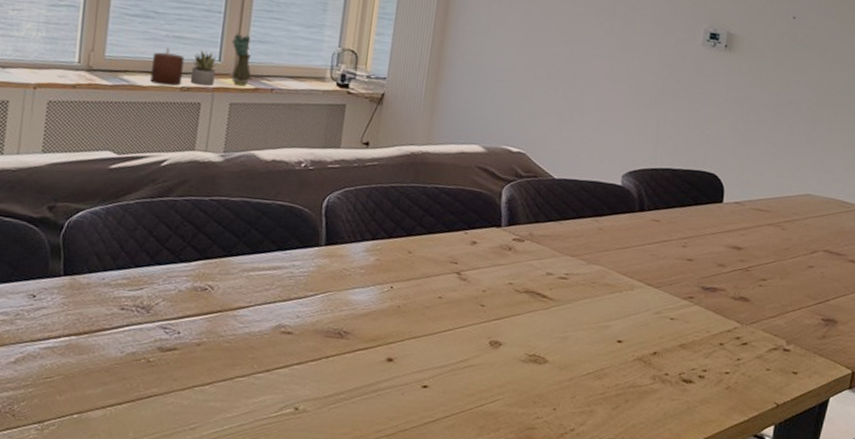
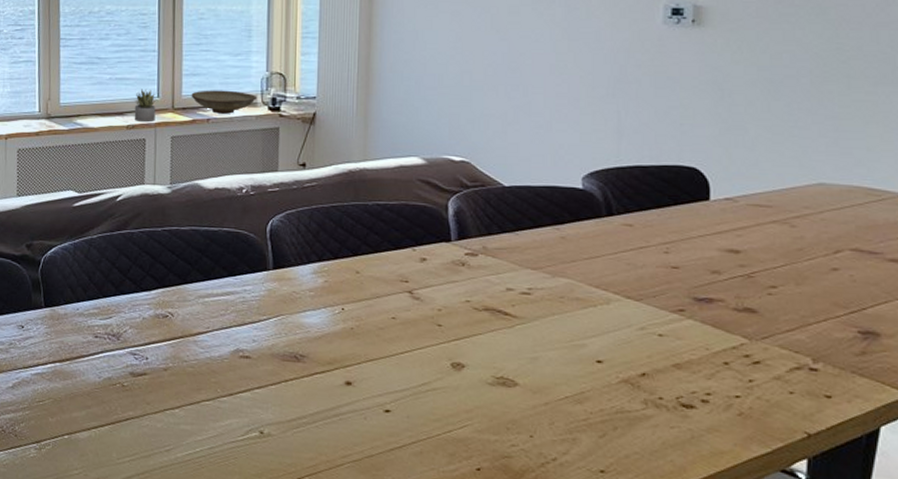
candle: present [150,47,185,87] -> none [99,90,127,126]
vase: present [231,32,251,87] -> none [167,68,188,120]
decorative bowl: none [256,59,327,86] -> present [191,90,258,114]

